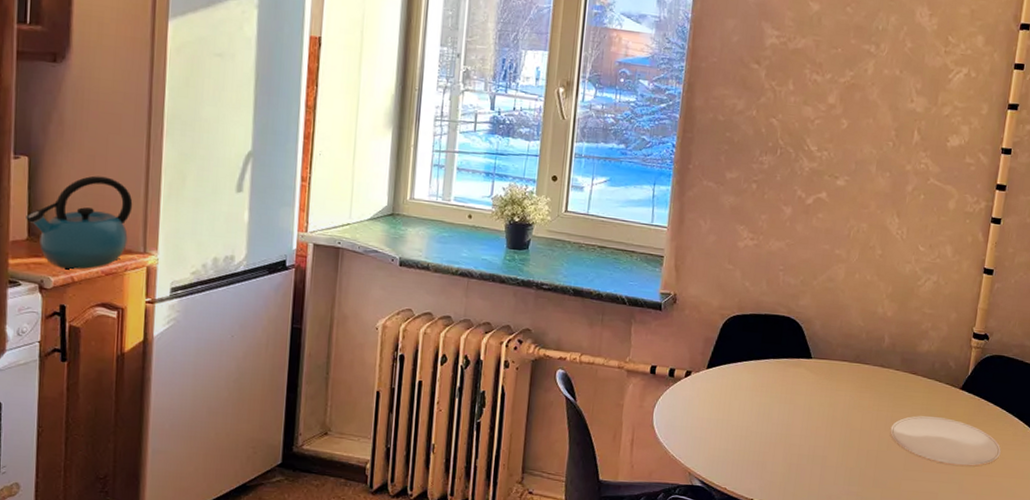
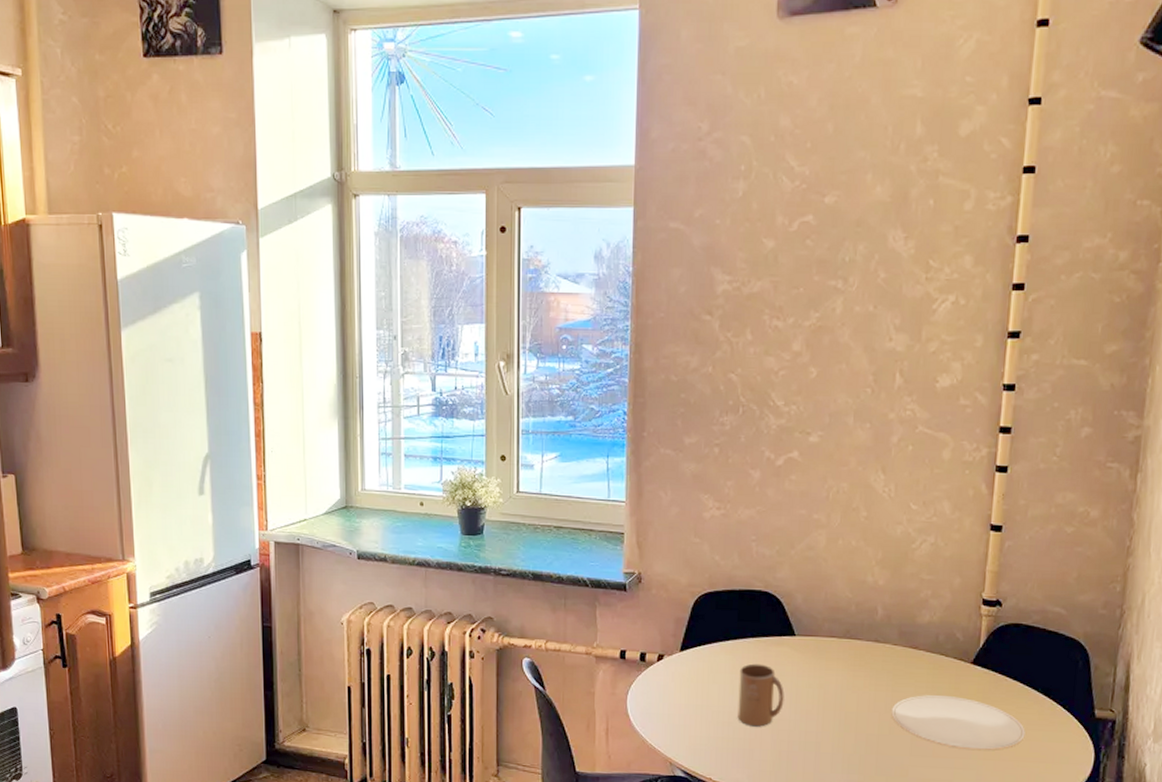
kettle: present [26,176,133,270] -> none [19,488,108,580]
mug: none [754,382,798,441] -> present [737,663,784,727]

